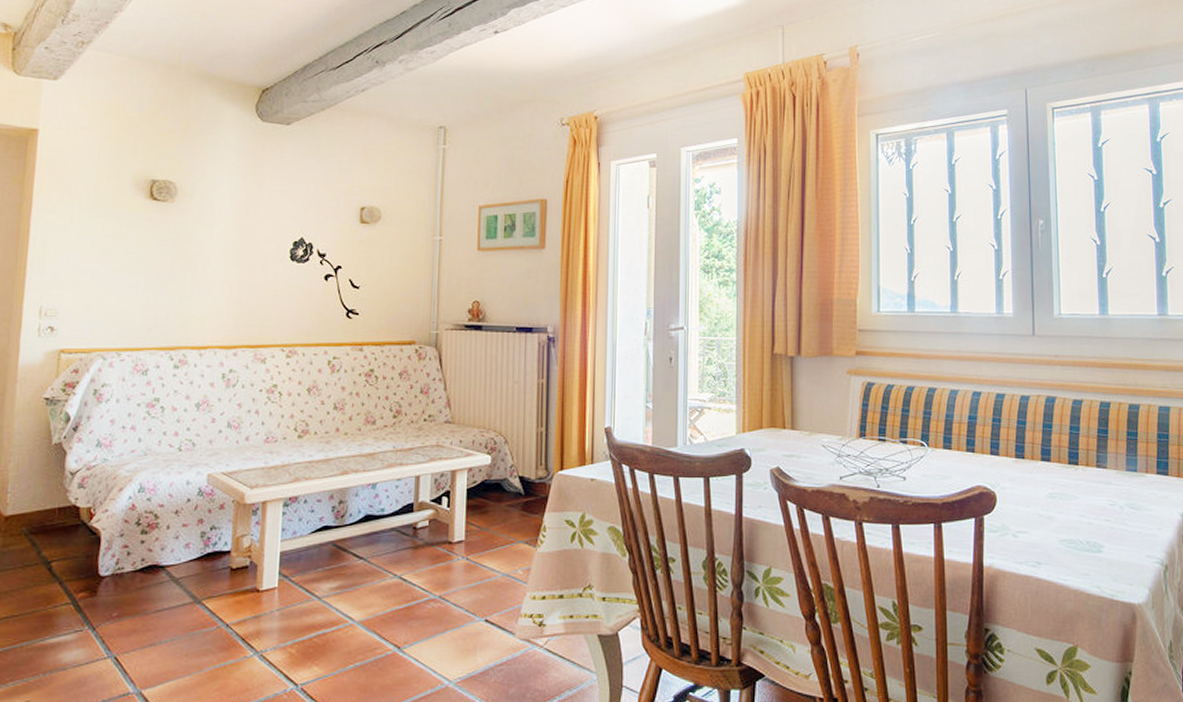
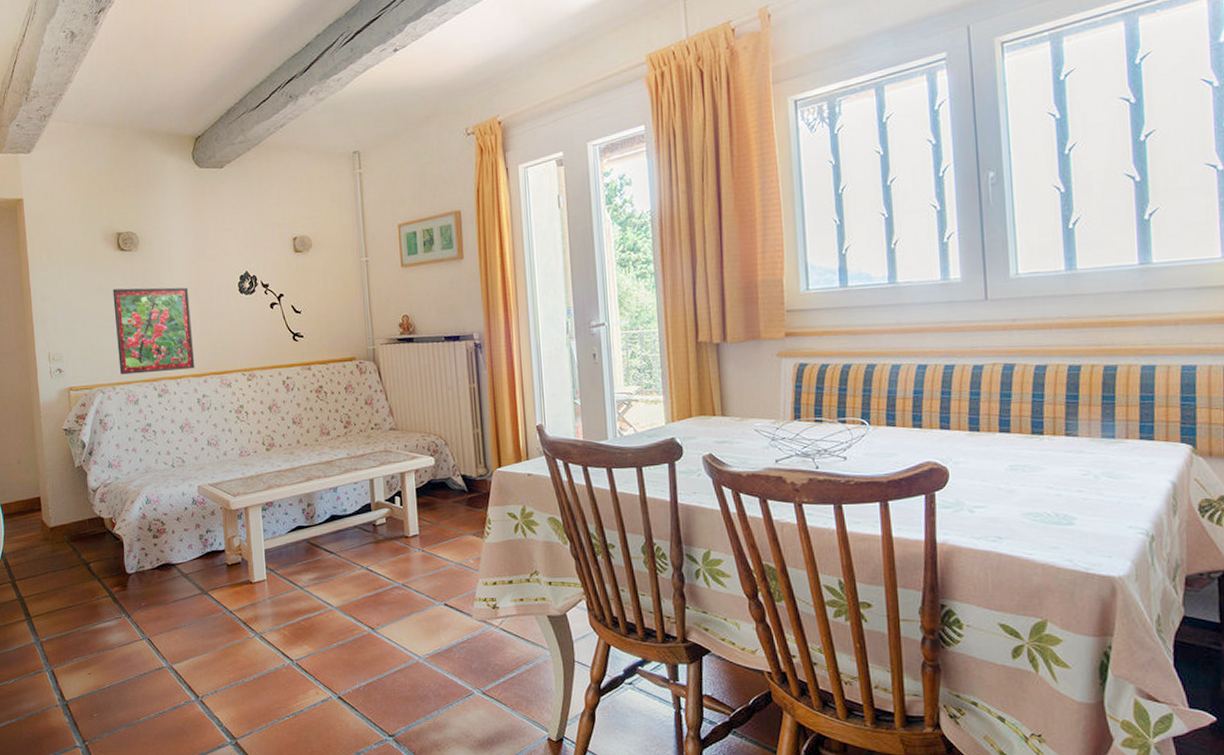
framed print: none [129,242,230,340] -> present [112,287,195,375]

